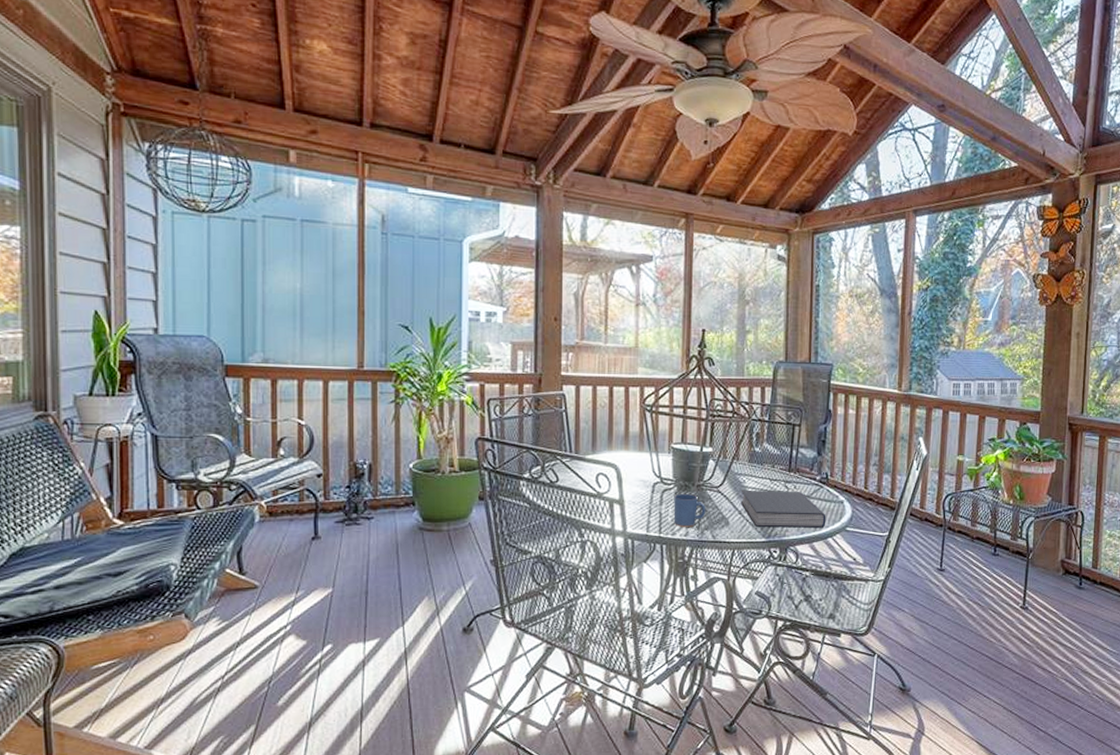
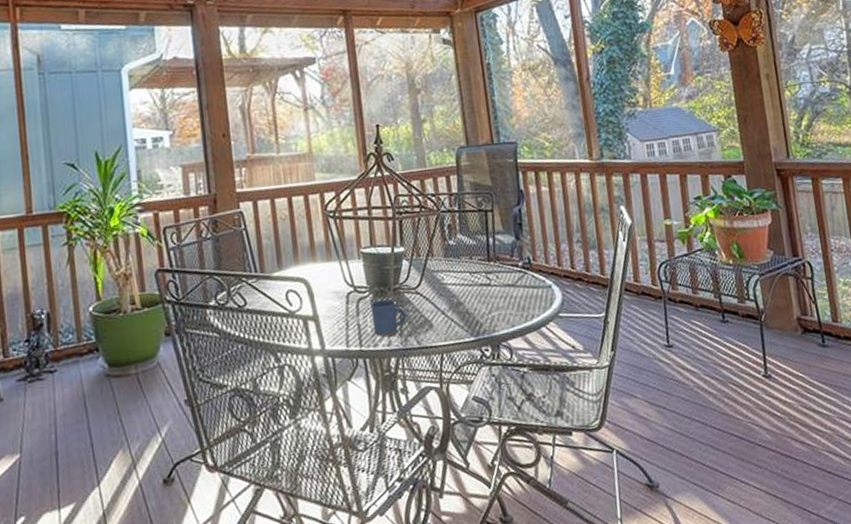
book: present [740,489,826,528] -> none [441,280,537,326]

